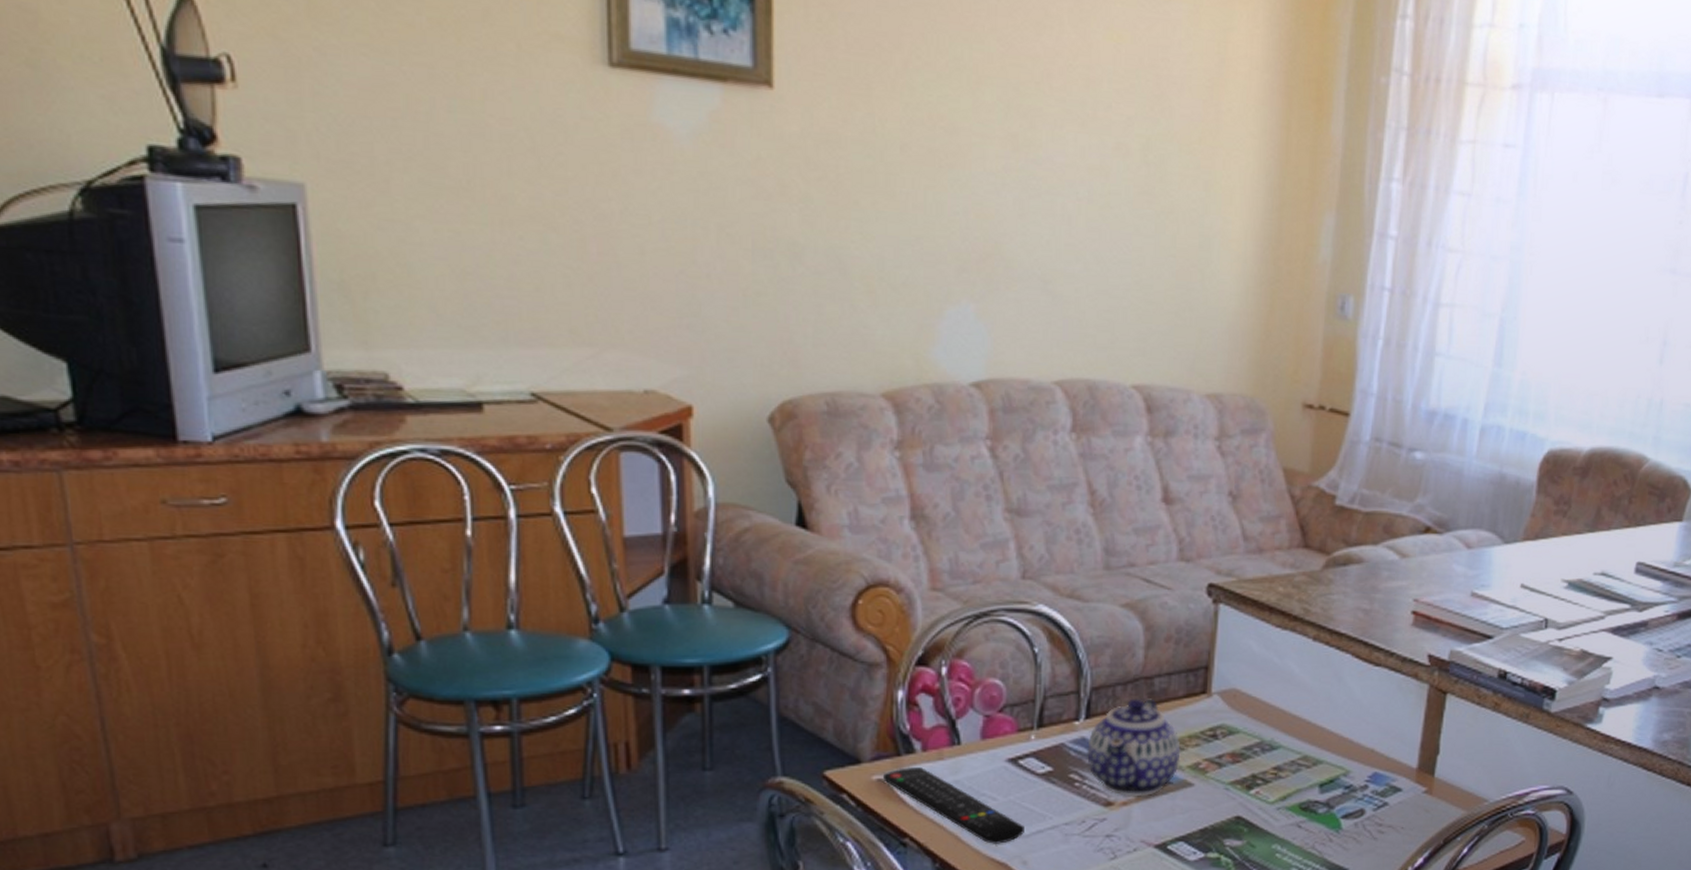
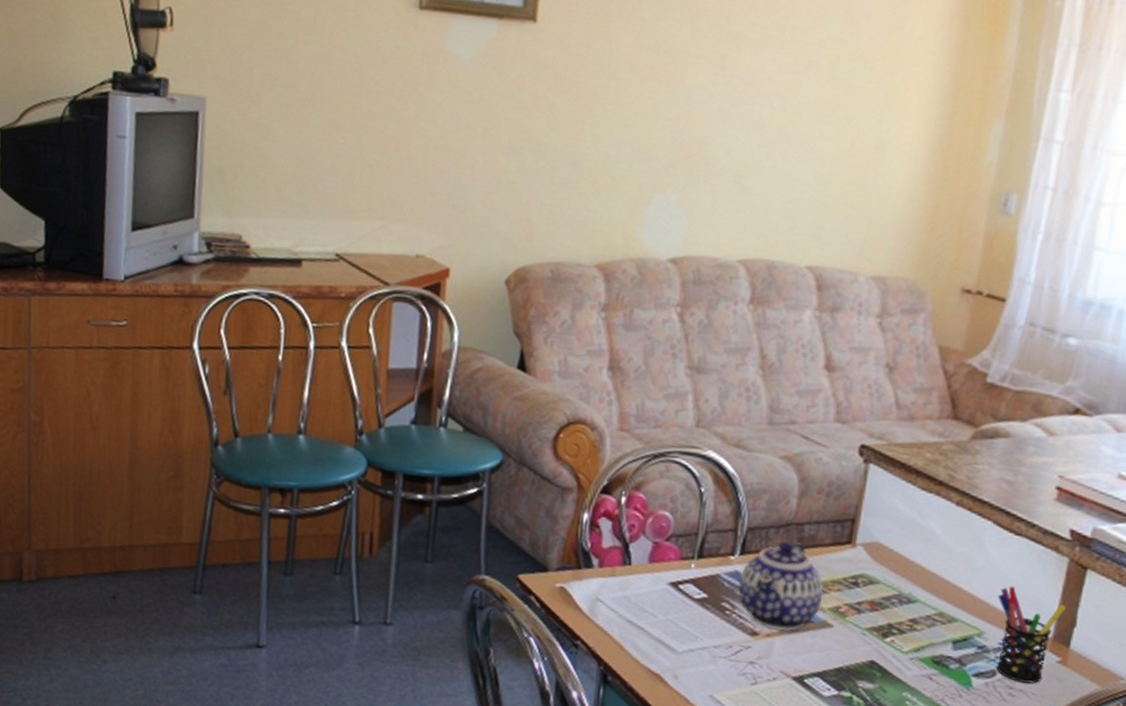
remote control: present [882,767,1024,844] -> none [564,579,679,657]
pen holder: none [1361,720,1429,818] -> present [996,586,1067,684]

